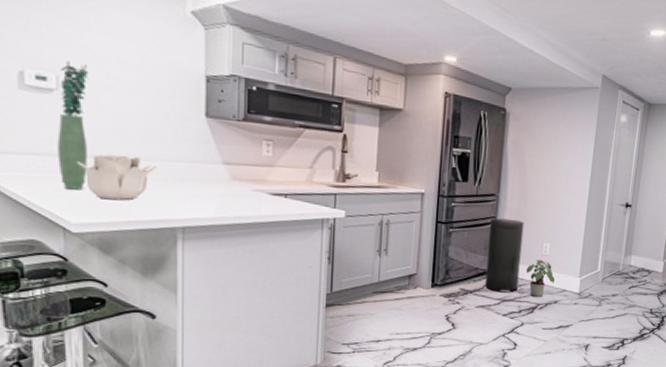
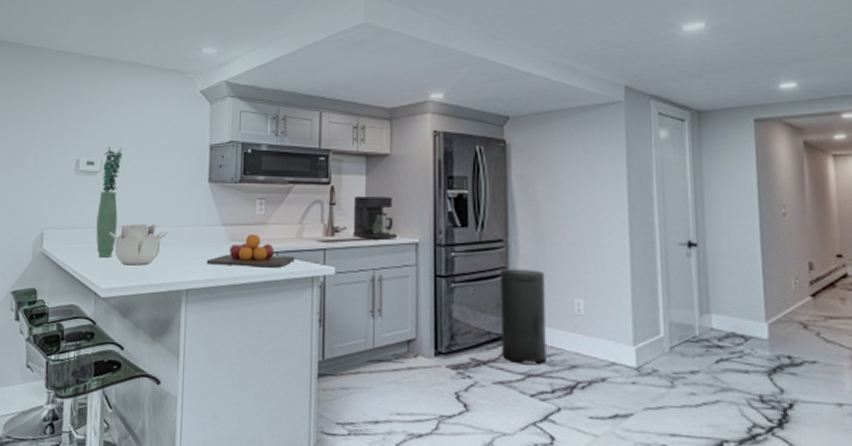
chopping board: none [205,175,305,210] -> present [206,234,295,268]
coffee maker: none [363,146,405,189] -> present [353,196,397,240]
potted plant: present [526,259,555,298] -> none [554,320,597,373]

